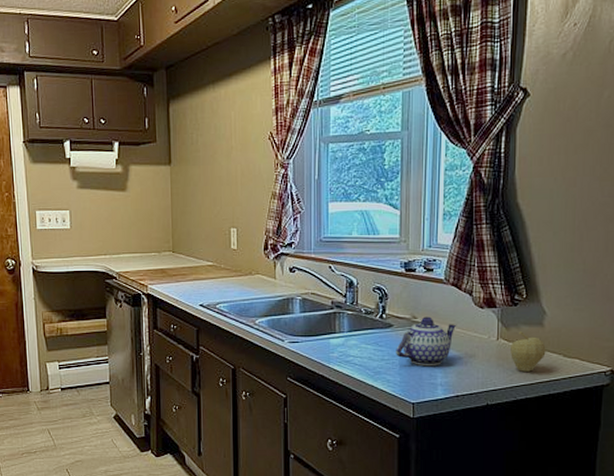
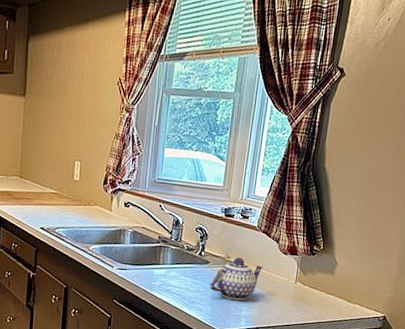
fruit: present [510,331,546,372] -> none [305,277,334,312]

